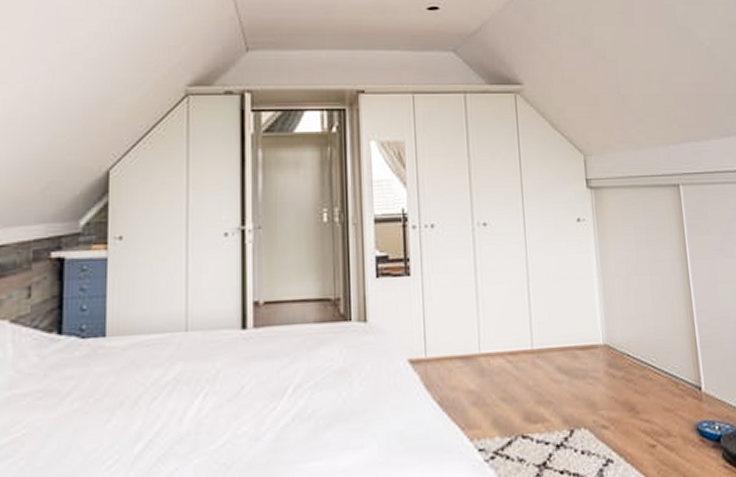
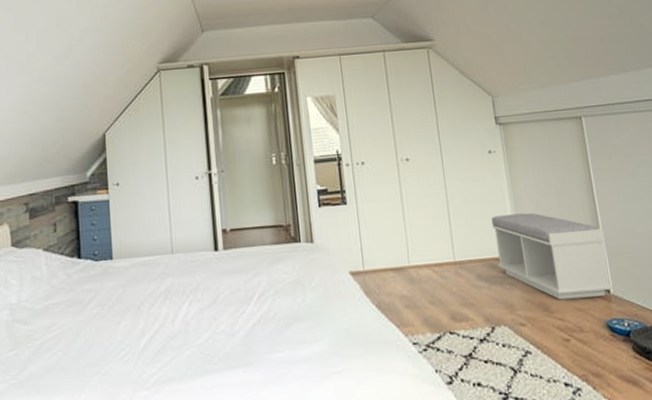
bench: none [575,293,706,398] -> present [490,213,614,300]

